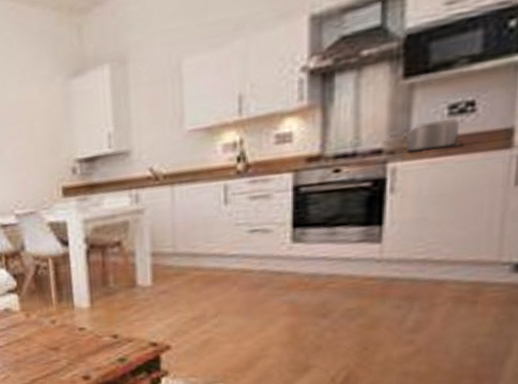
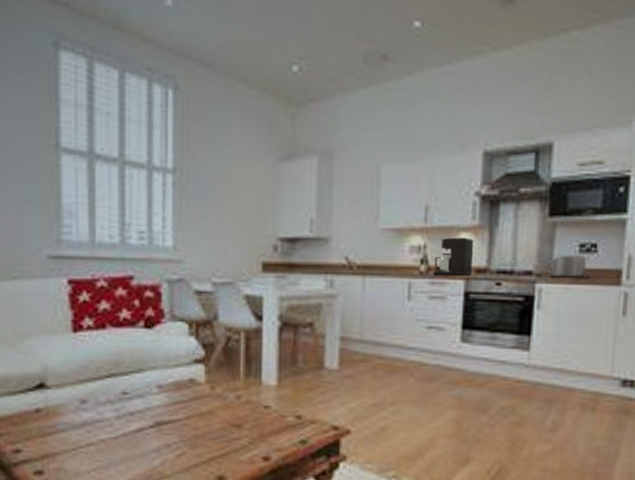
coffee maker: none [253,123,303,173] -> present [433,237,474,277]

